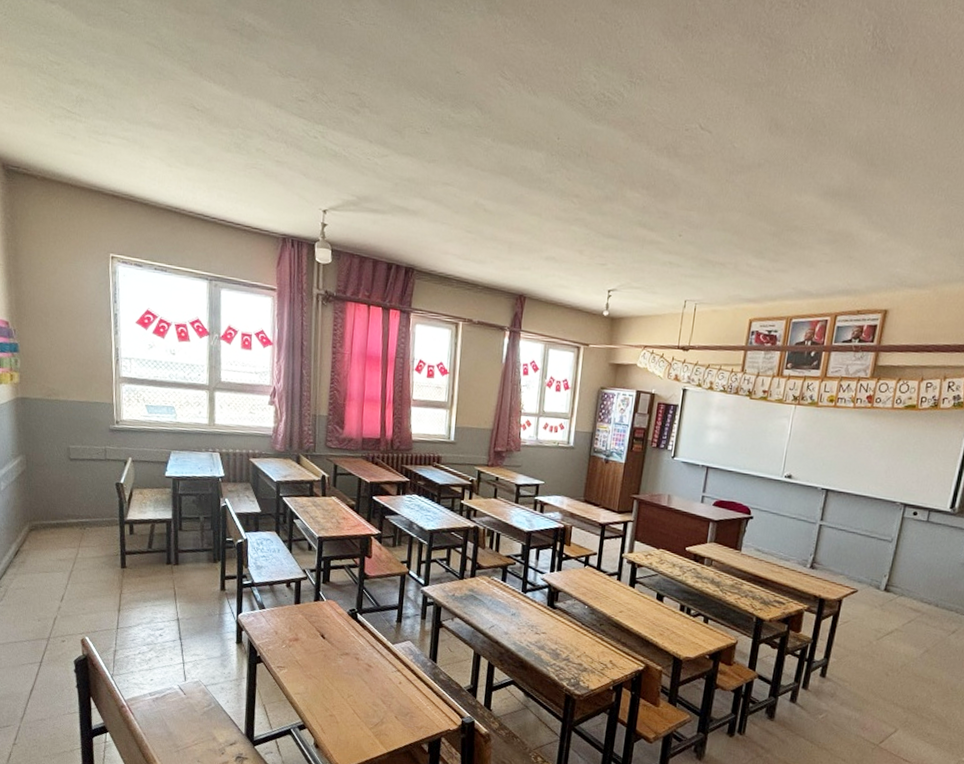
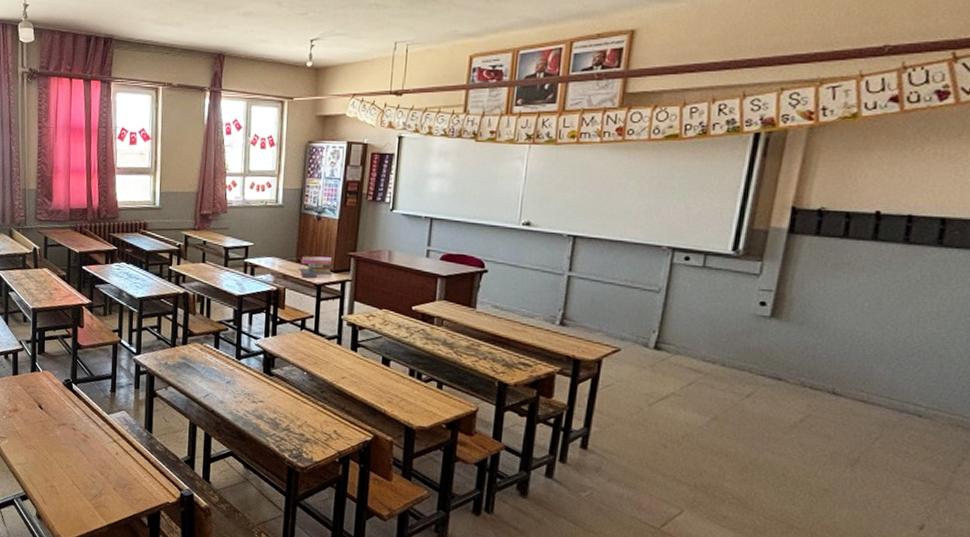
books: none [584,496,617,519] -> present [298,256,333,279]

